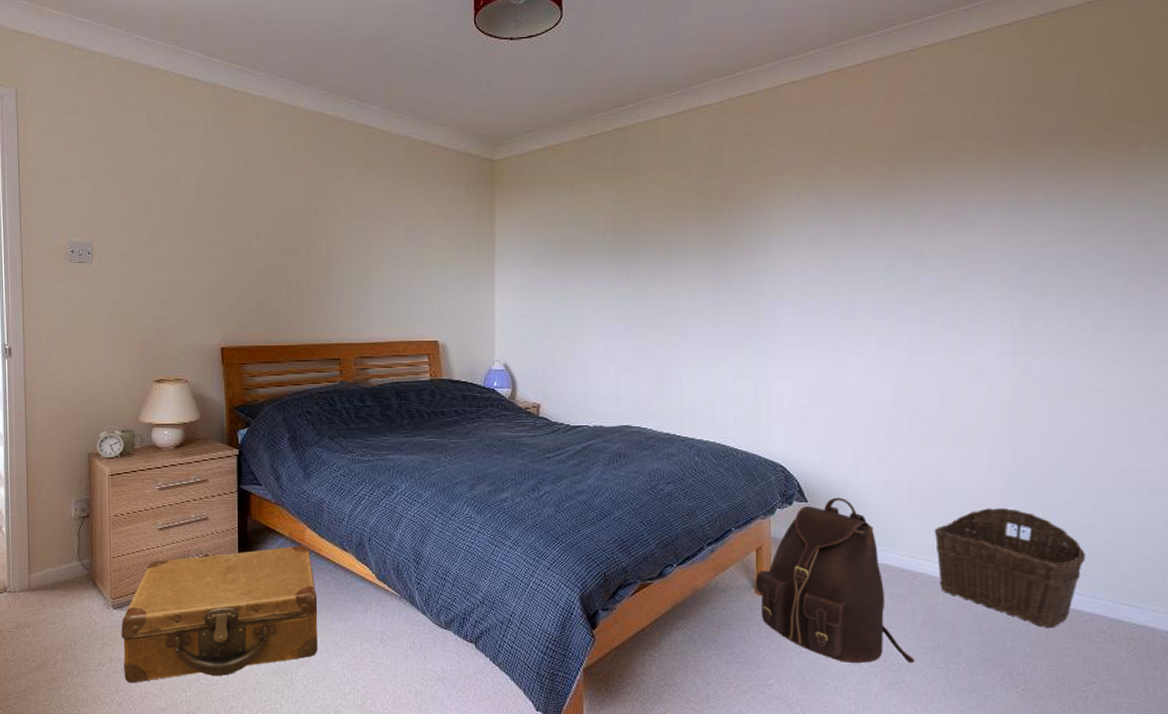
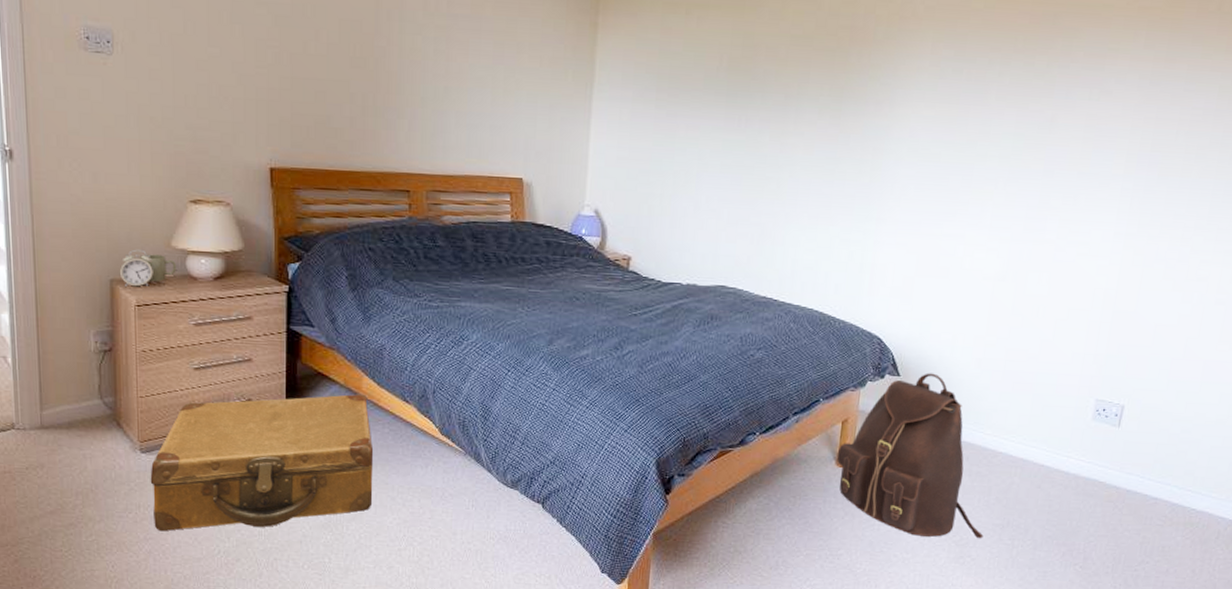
wicker basket: present [934,508,1085,627] -> none [1018,391,1161,510]

